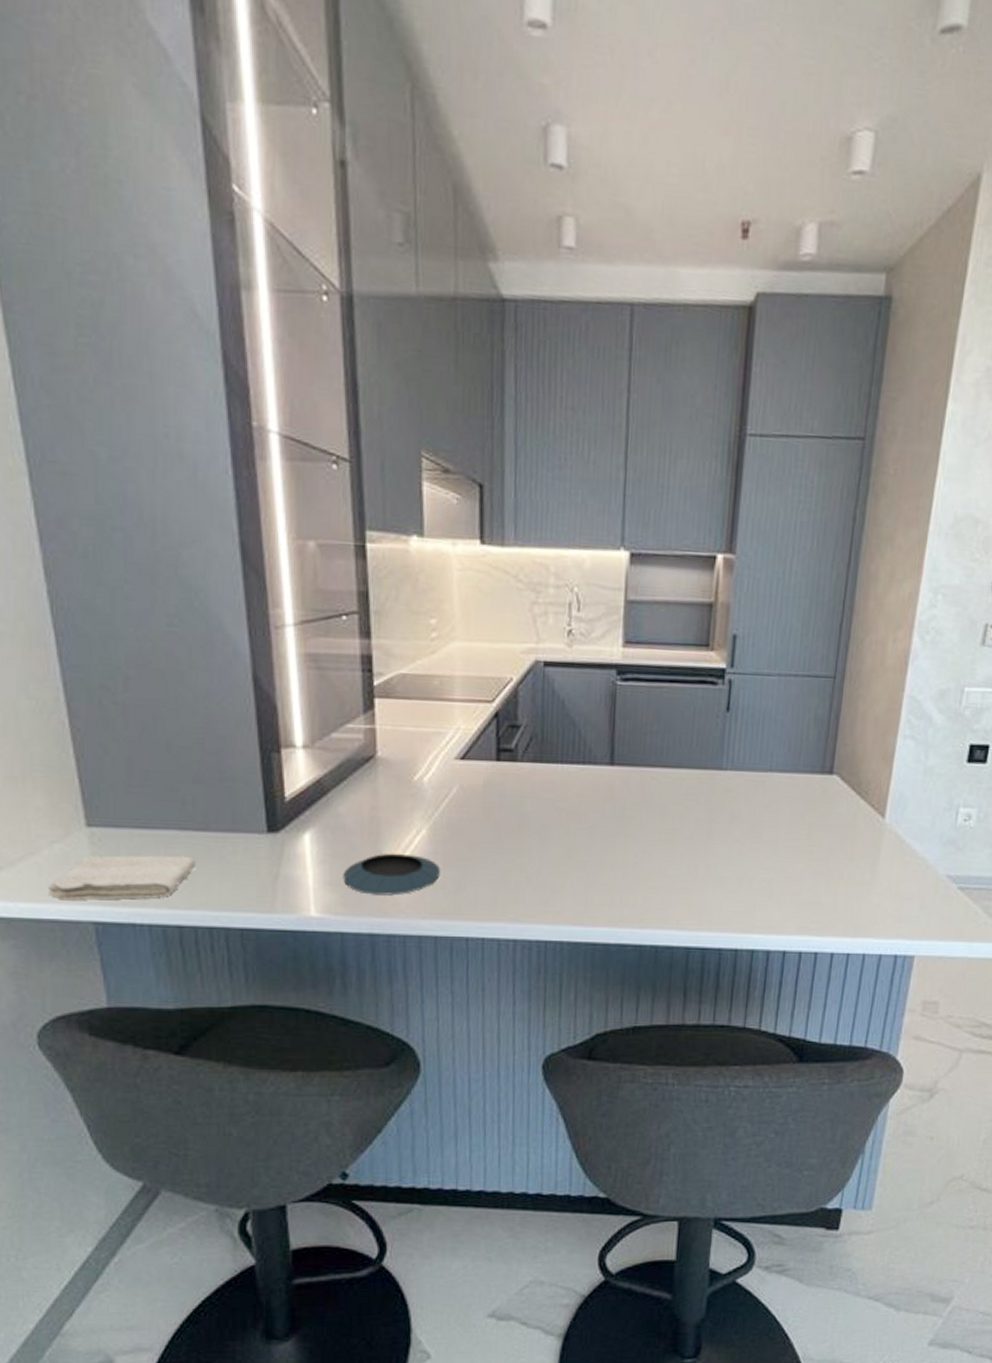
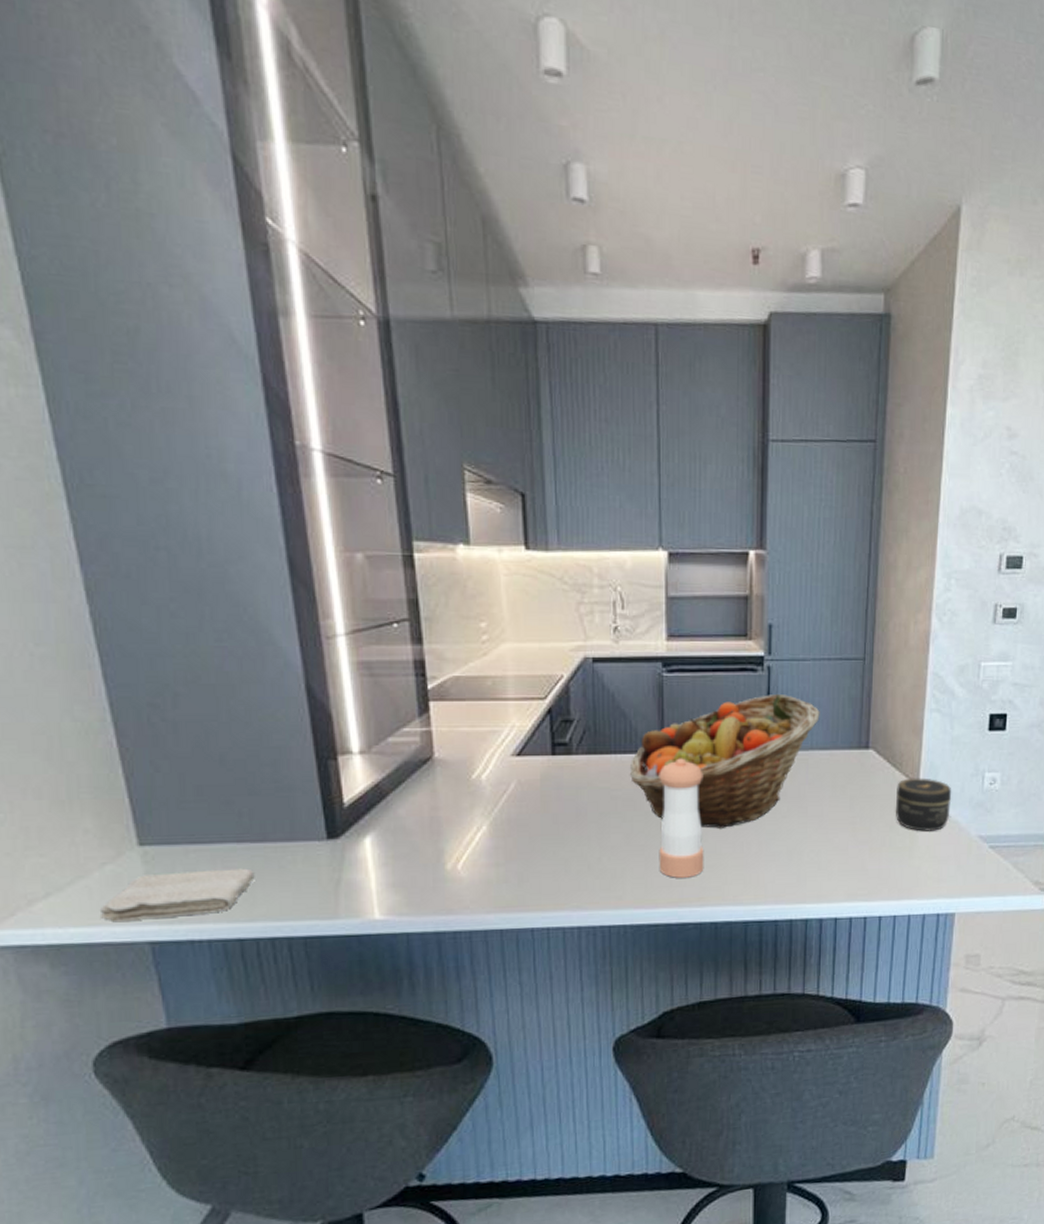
saucer: present [343,853,440,896] -> none [406,850,502,894]
fruit basket: none [576,709,782,850] -> present [630,693,820,830]
pepper shaker: none [600,772,653,897] -> present [659,758,704,878]
jar: none [856,808,921,867] -> present [895,778,952,832]

